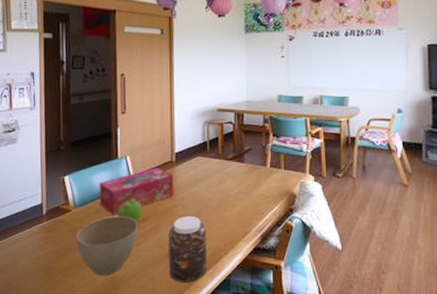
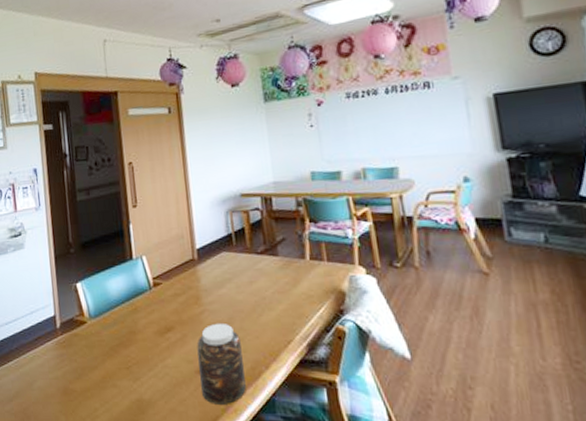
flower pot: present [76,216,138,275] -> none [94,327,163,397]
tissue box: present [99,168,174,215] -> none [114,267,200,326]
fruit: present [117,198,142,222] -> none [137,305,166,333]

